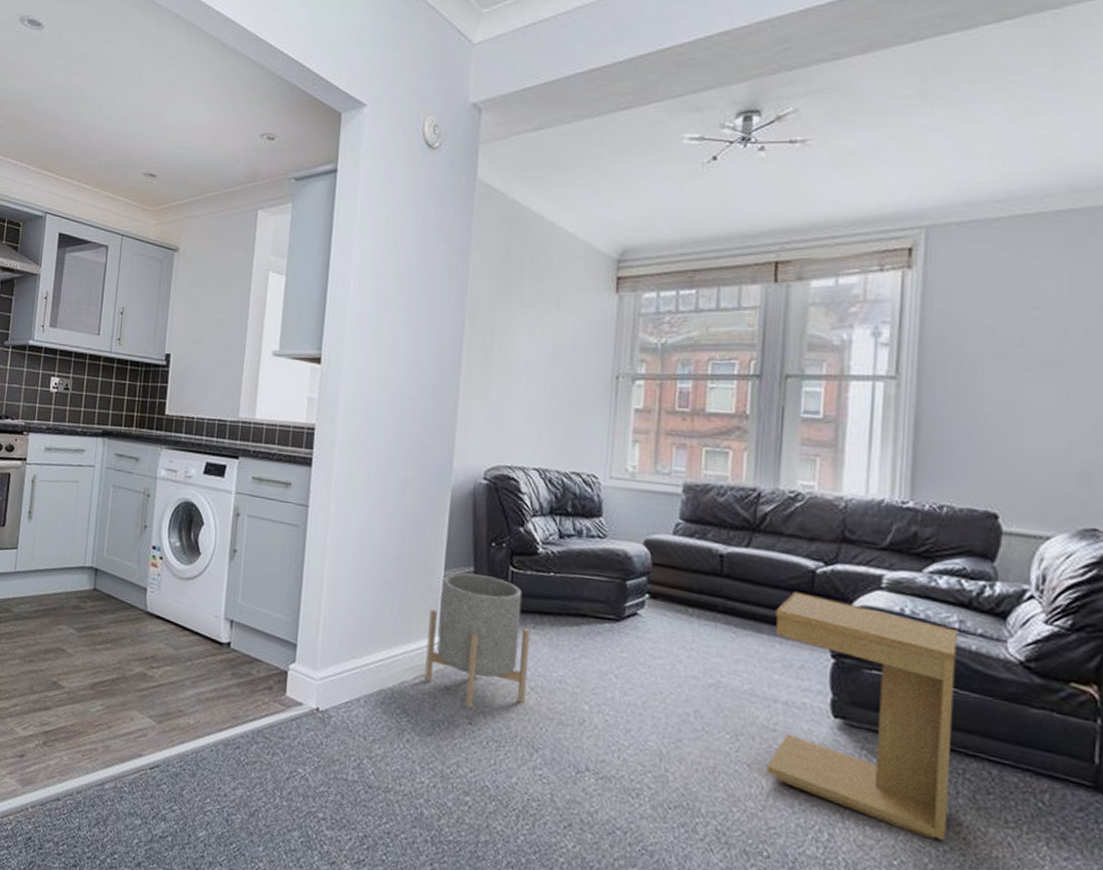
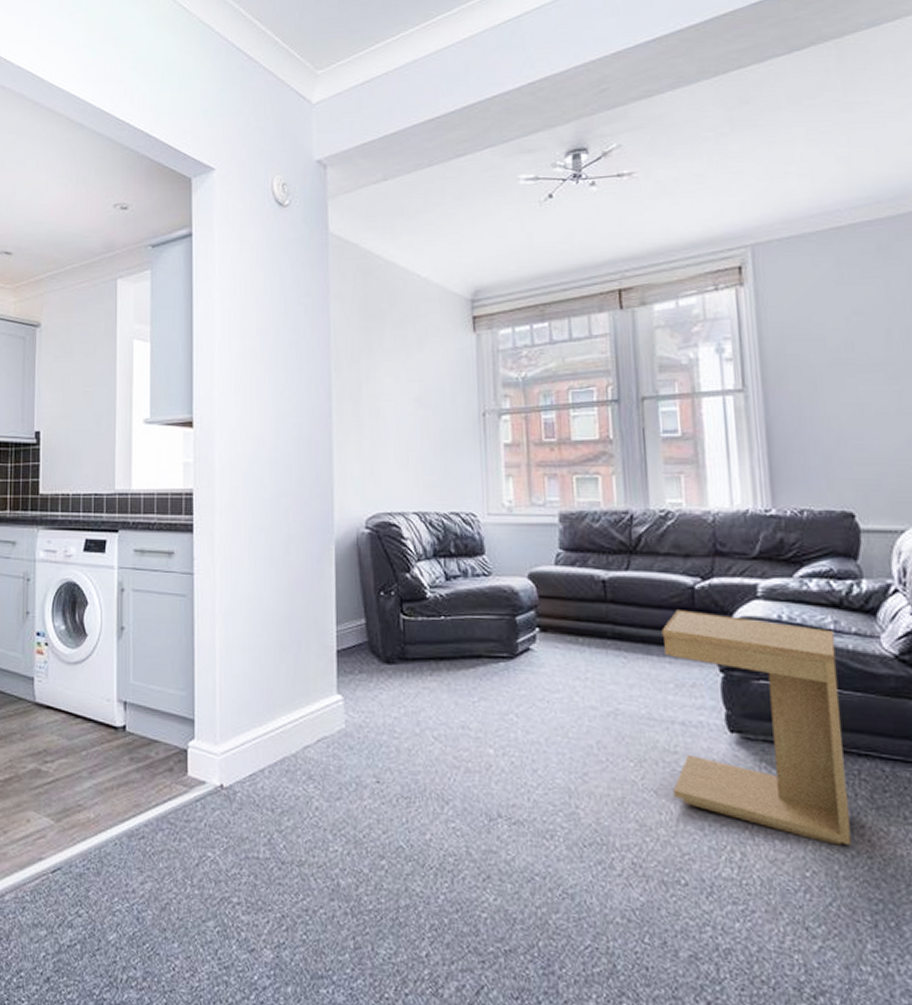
planter: present [424,572,531,708] -> none [325,626,431,765]

